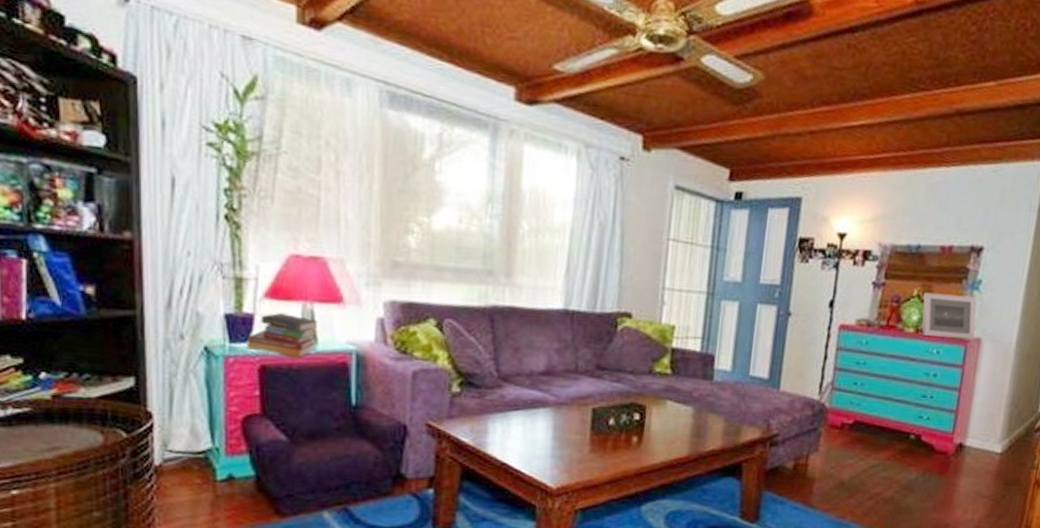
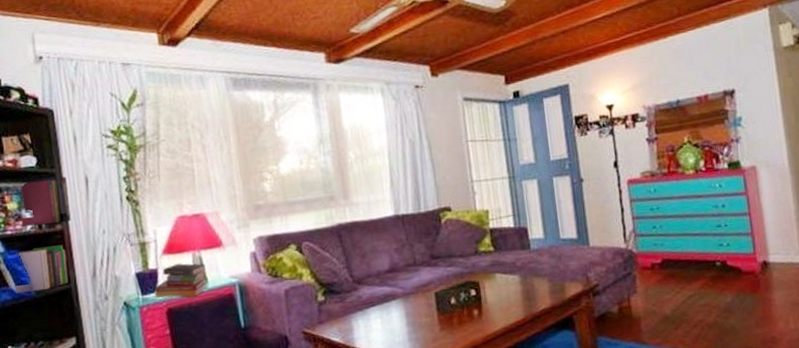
books: none [58,255,135,312] -> present [14,245,70,294]
books: none [75,162,145,231] -> present [19,176,71,227]
picture frame: present [921,292,977,340] -> none [693,132,750,175]

